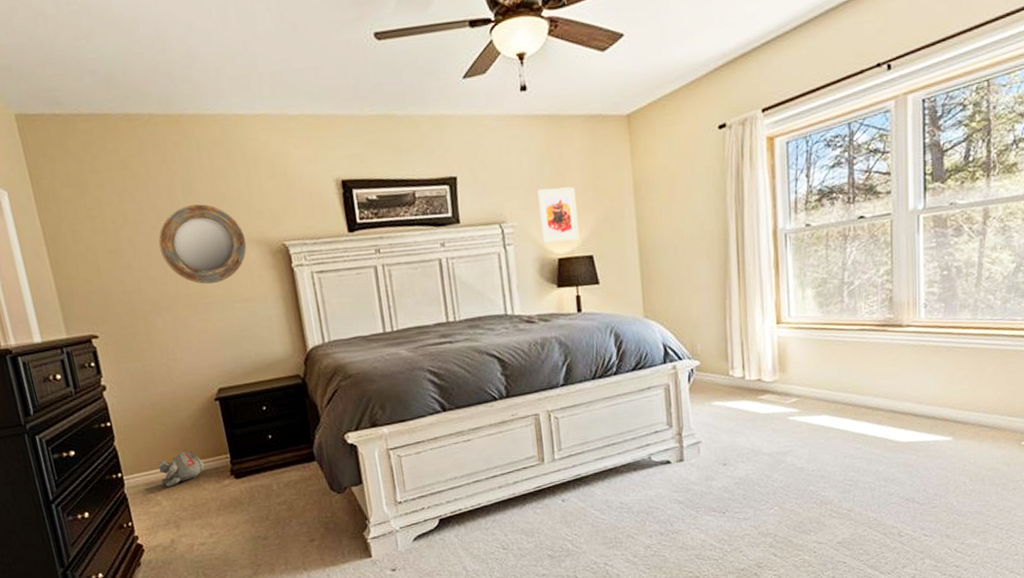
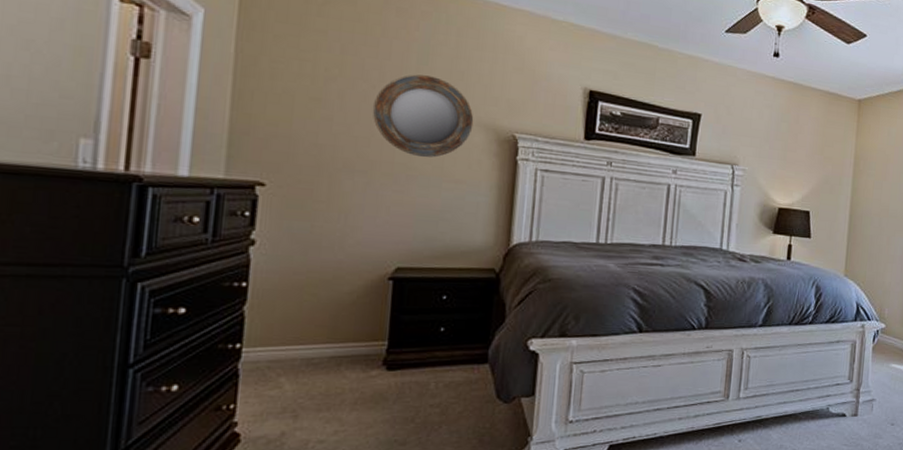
plush toy: present [159,451,205,487] -> none [291,331,353,368]
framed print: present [537,186,580,244] -> none [767,143,805,195]

